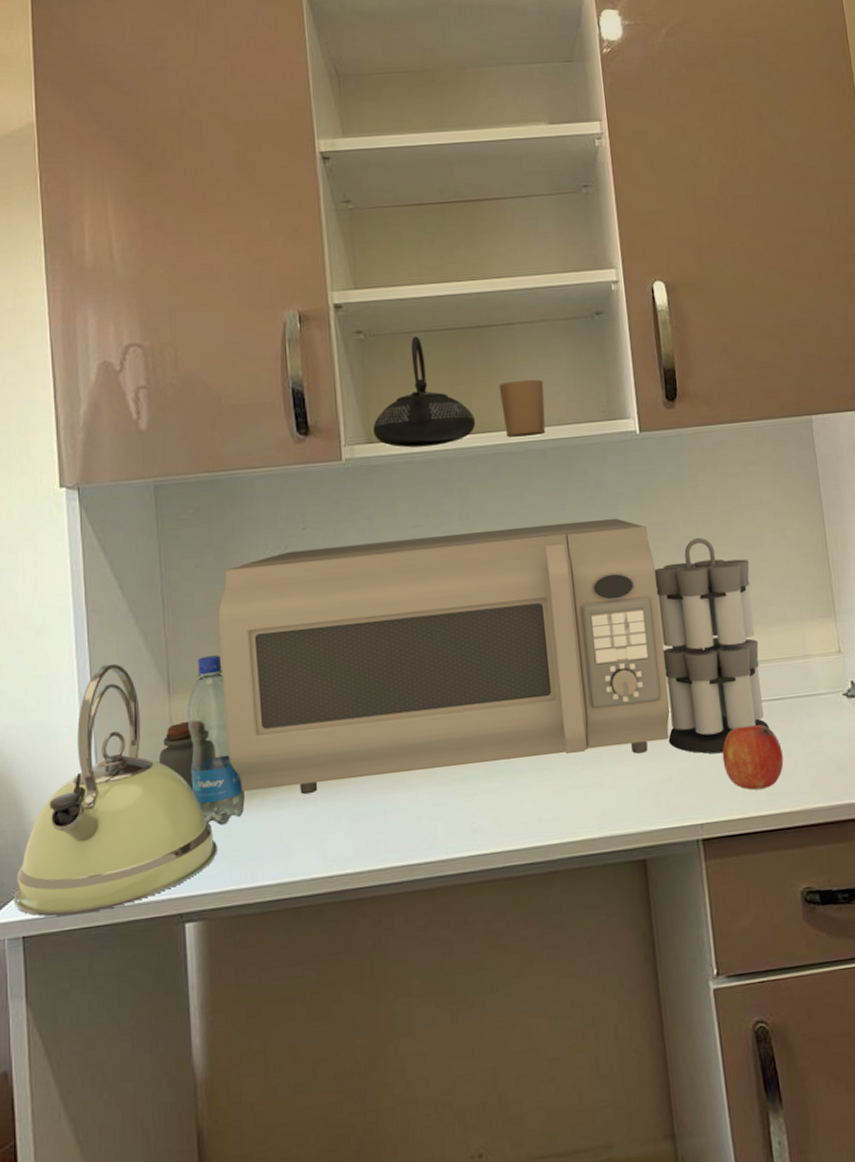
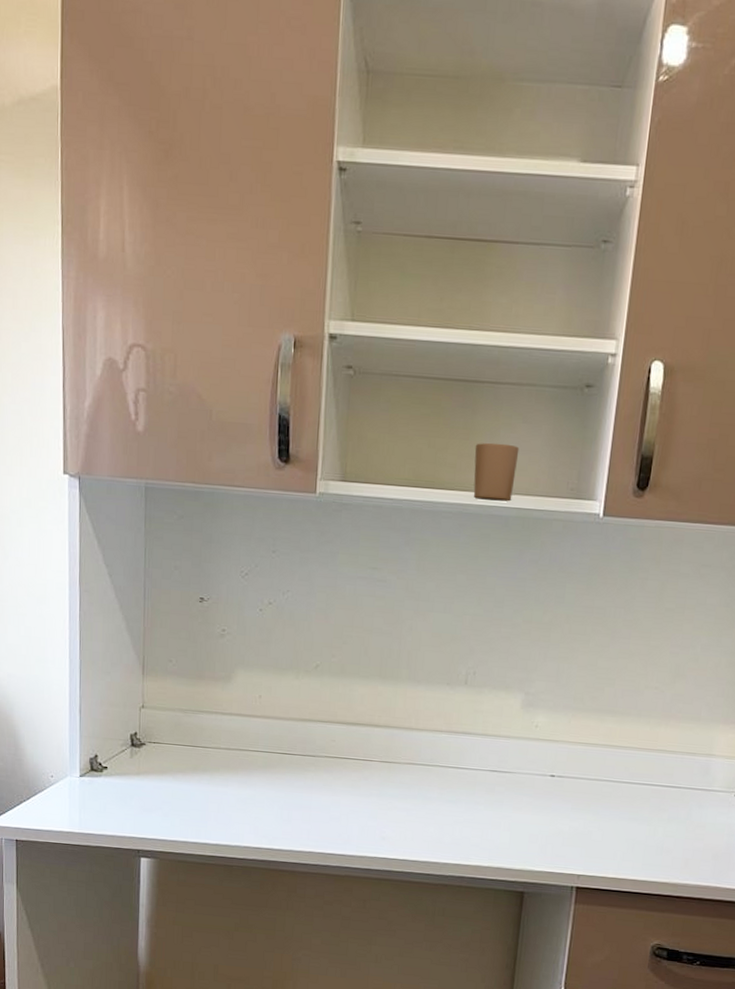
kettle: present [13,663,217,917] -> none [10,639,171,834]
jar: present [159,721,194,791] -> none [131,700,160,757]
bottle: present [187,655,245,825] -> none [155,649,197,790]
microwave: present [218,518,671,795] -> none [187,570,589,807]
teapot: present [373,336,476,448] -> none [348,381,447,495]
spice rack: present [654,538,770,754] -> none [565,628,679,822]
fruit: present [722,724,784,790] -> none [609,803,666,859]

